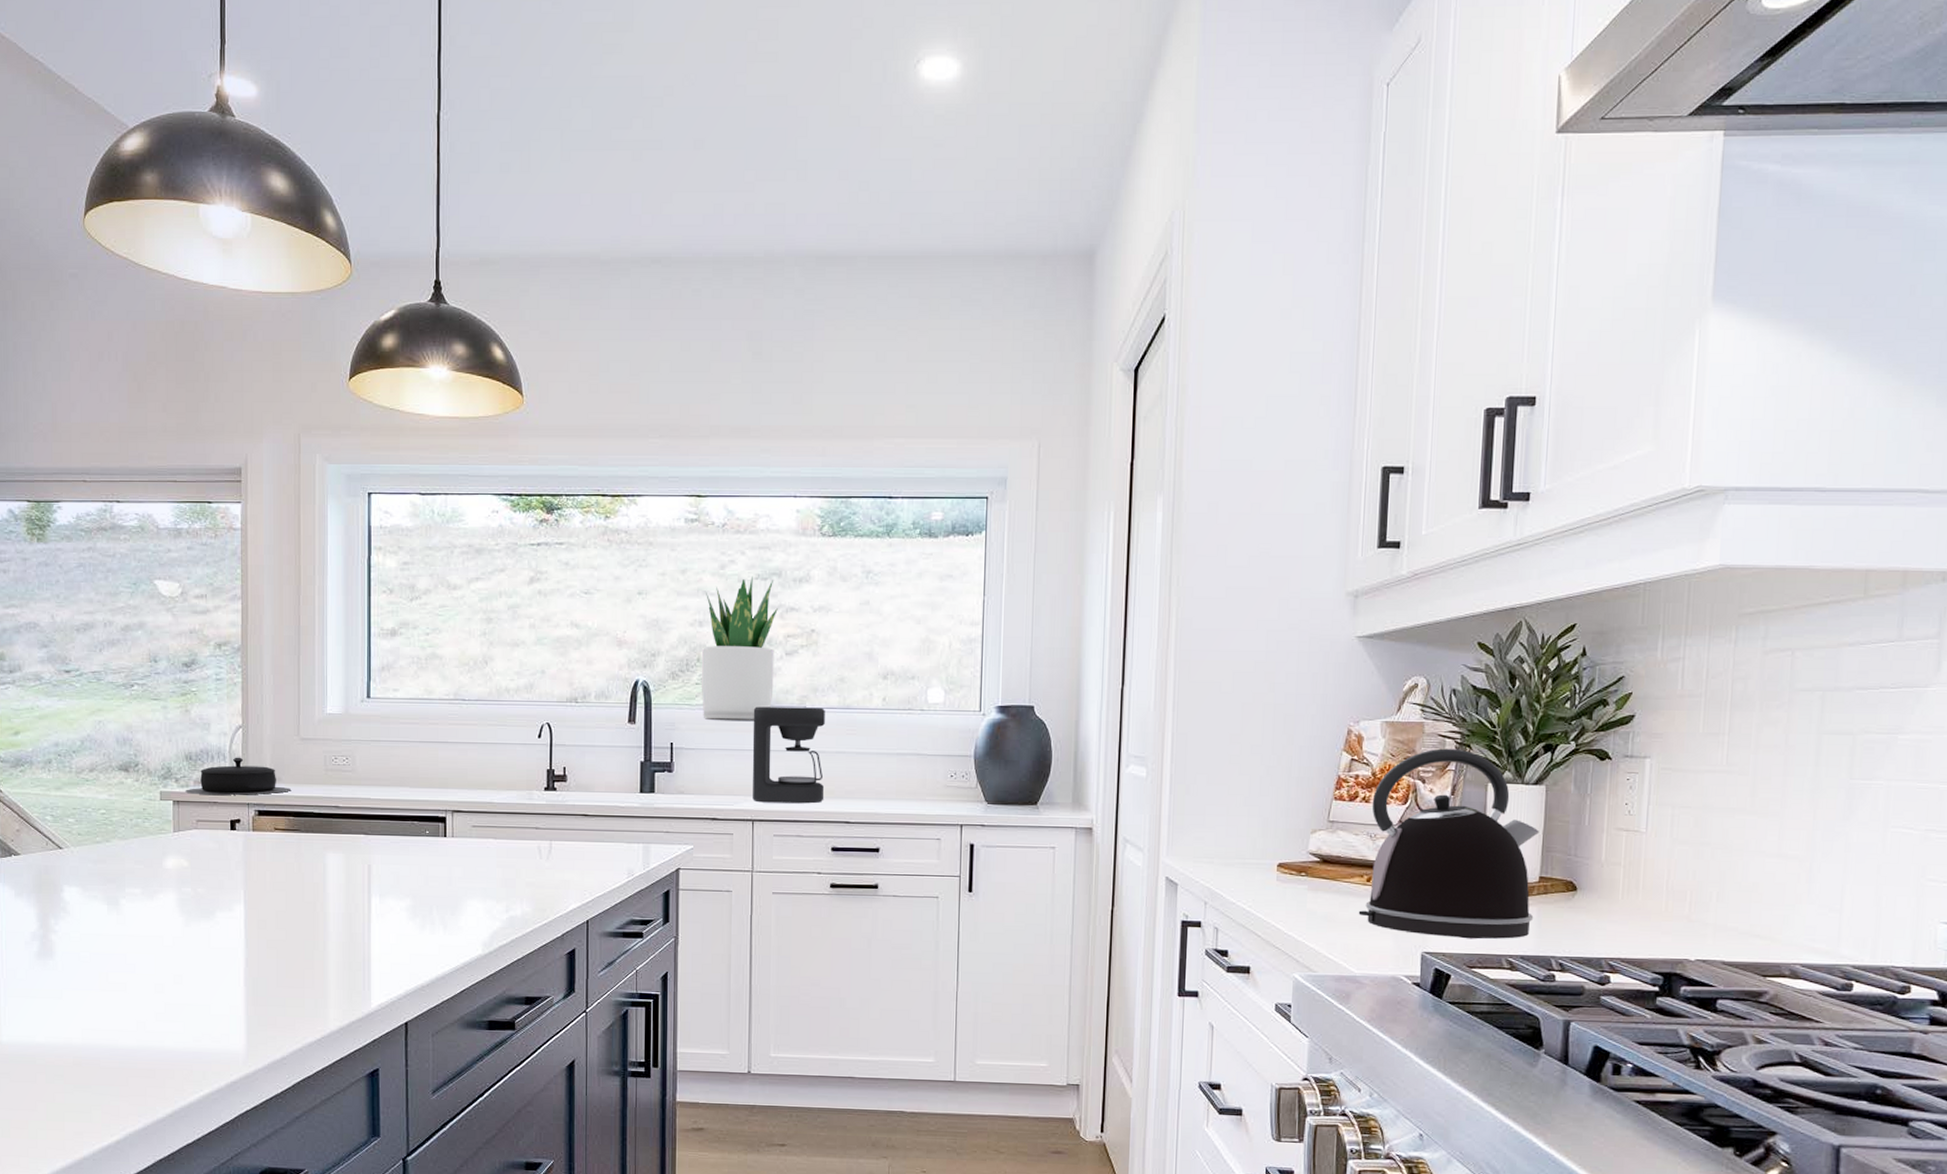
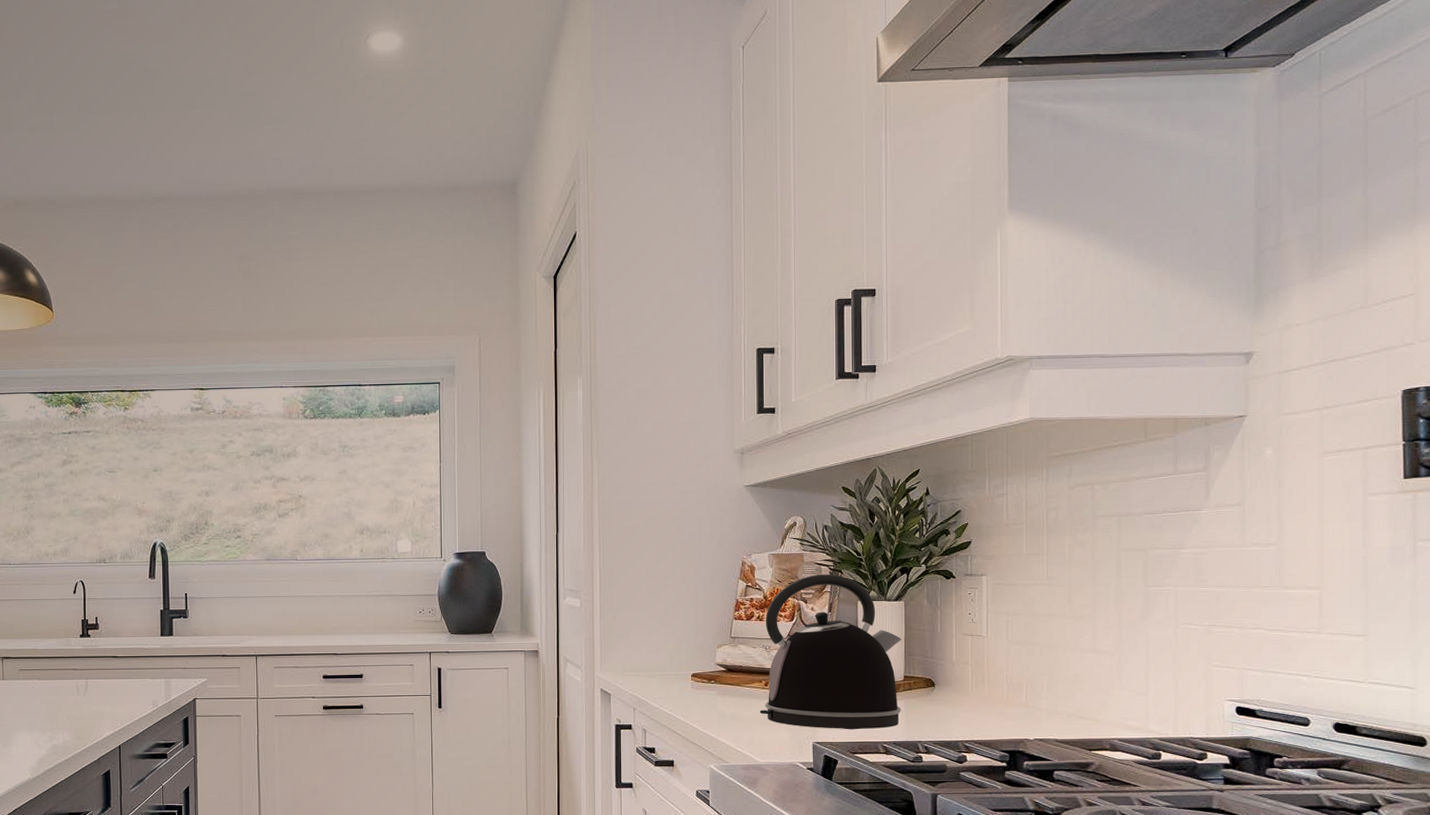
planter: present [701,576,778,722] -> none [208,453,271,574]
coffee maker: present [752,706,825,804] -> none [253,559,315,640]

